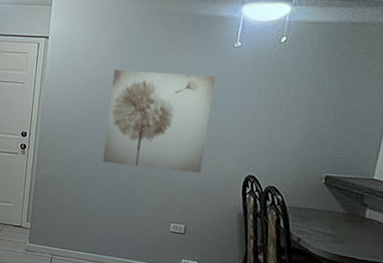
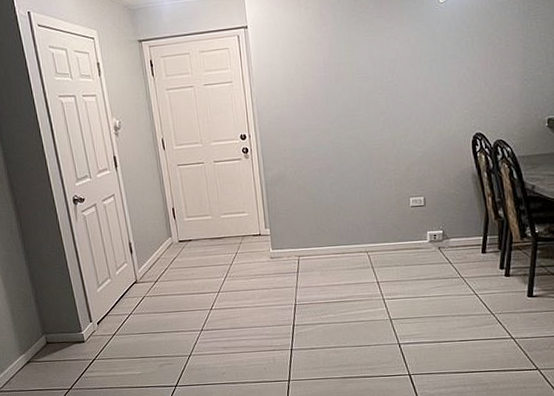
wall art: present [102,70,216,173] -> none [323,38,430,150]

